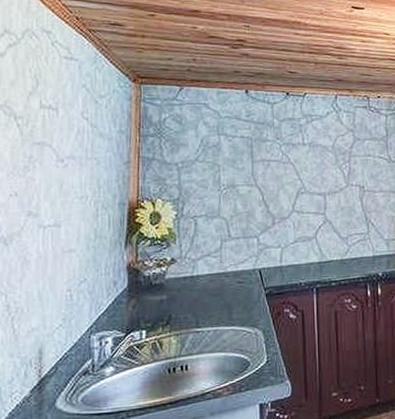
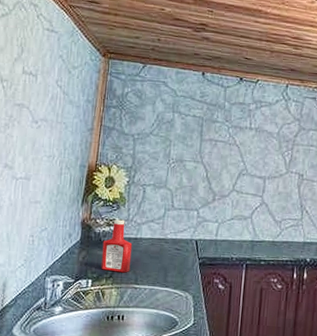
ketchup bottle: none [154,258,189,318] -> present [101,219,133,273]

